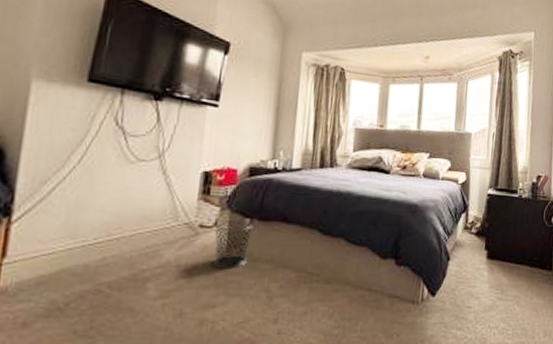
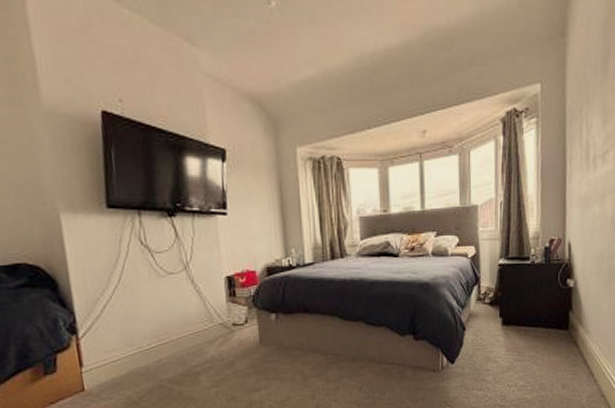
waste bin: present [214,219,253,269] -> none [246,315,279,359]

